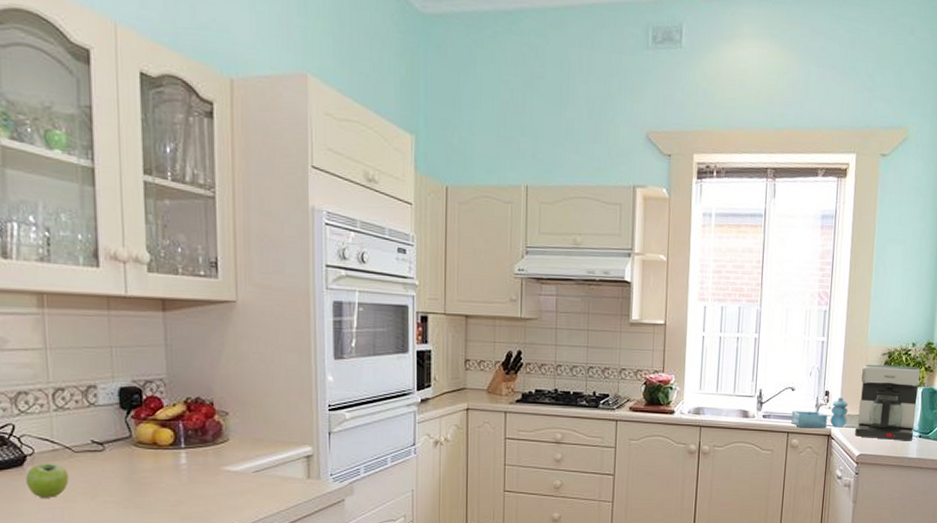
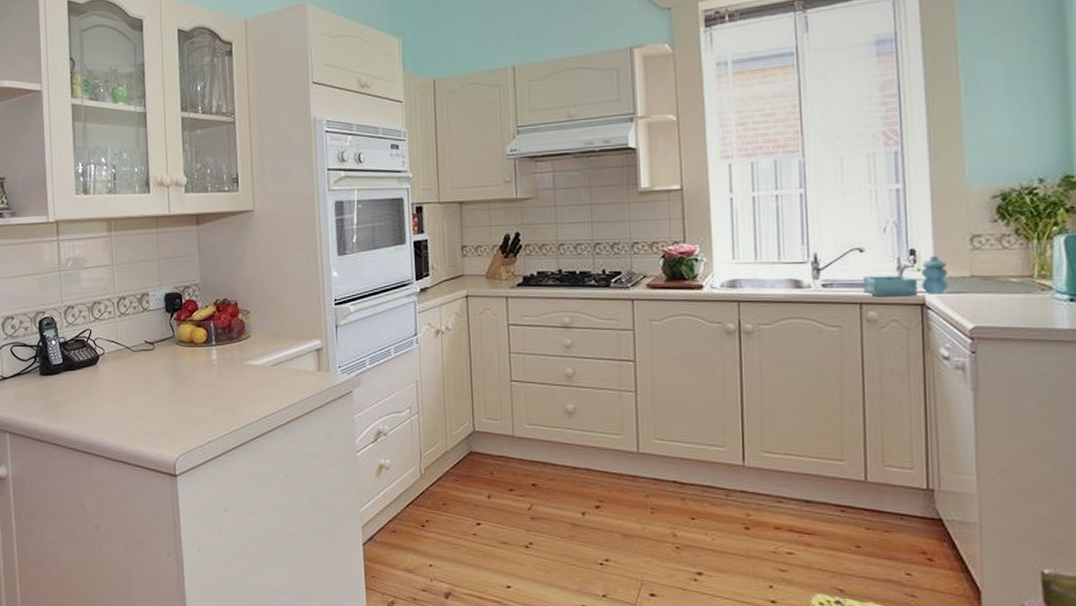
fruit: present [26,463,69,498] -> none [99,361,129,391]
coffee maker: present [855,364,921,441] -> none [962,208,1060,307]

